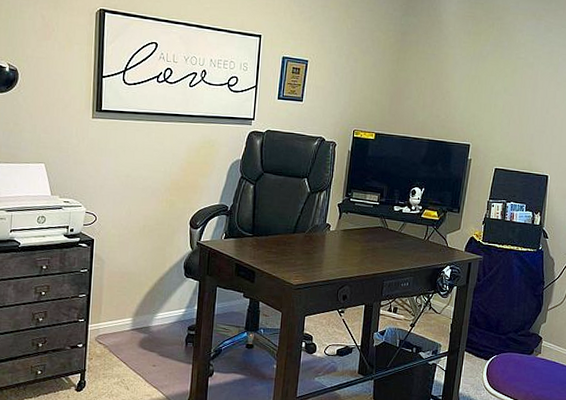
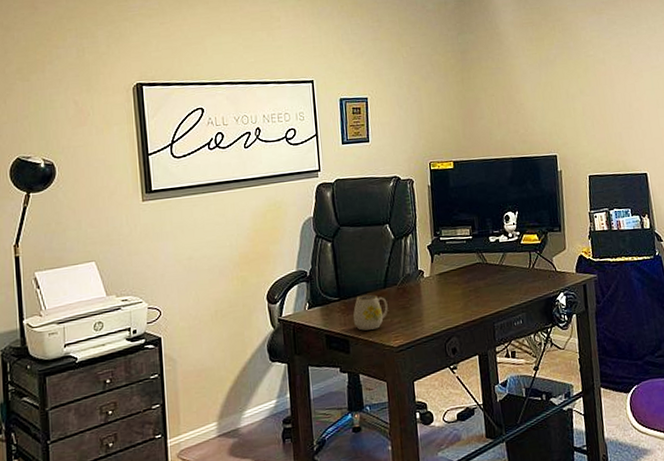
mug: none [261,235,294,267] -> present [352,294,388,331]

